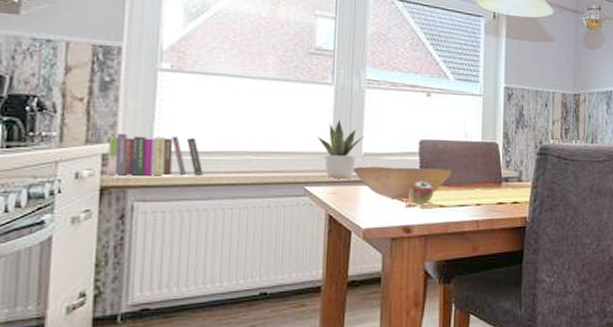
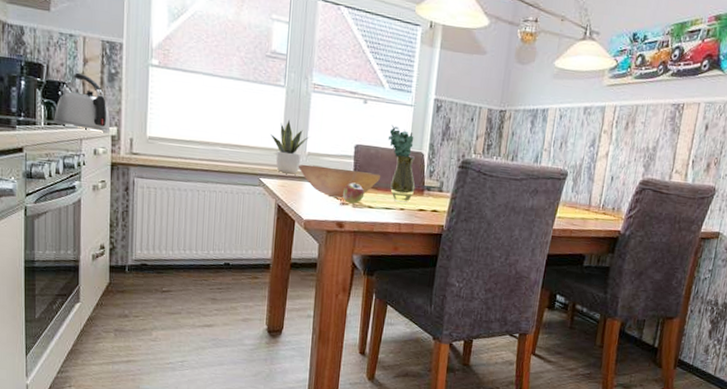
kettle: none [16,82,101,152] -> present [53,72,111,134]
books: present [107,133,203,177] -> none [115,118,183,161]
vase: none [456,116,492,197] -> present [387,125,416,202]

